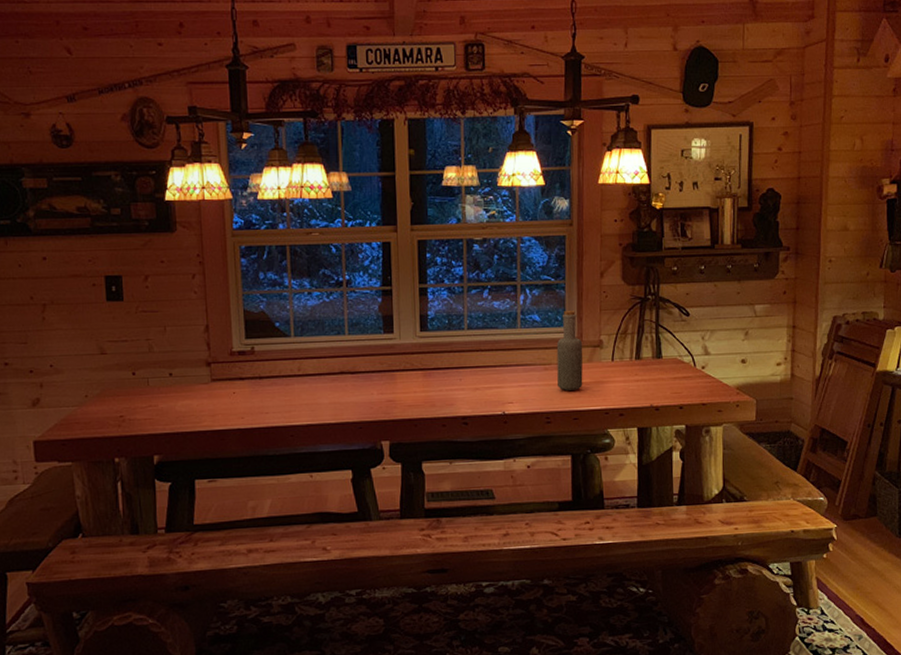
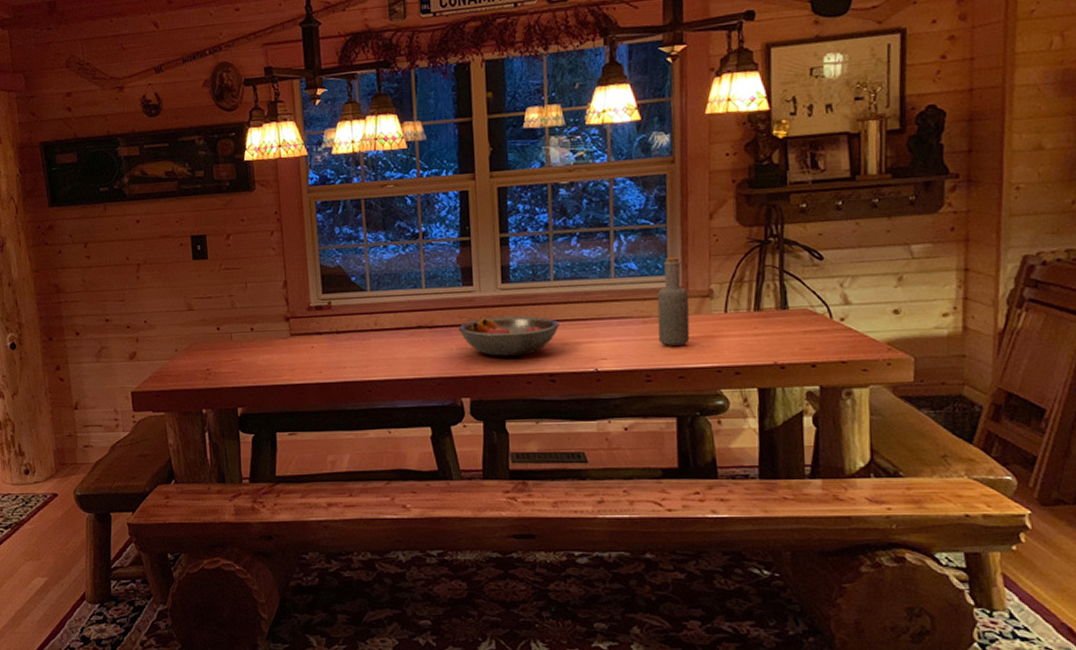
fruit bowl: none [378,362,472,402] -> present [457,316,560,357]

